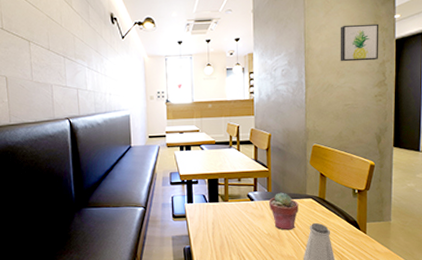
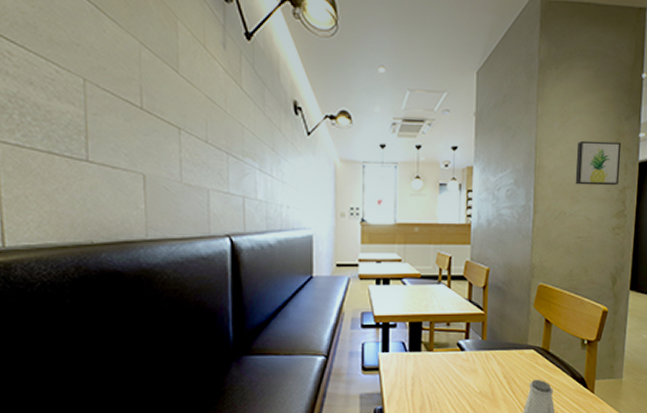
potted succulent: present [268,192,299,231] -> none [482,341,518,388]

